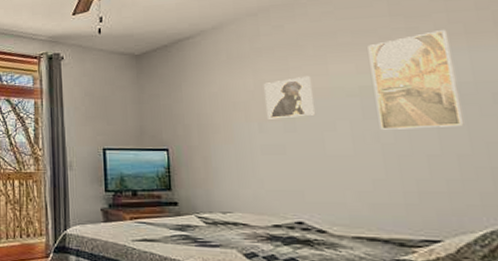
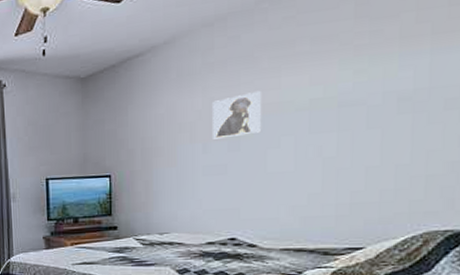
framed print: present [368,30,464,130] -> none [324,31,413,144]

